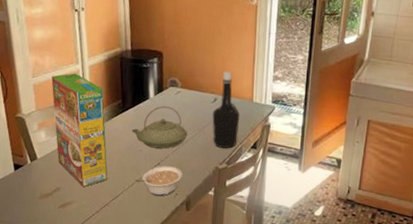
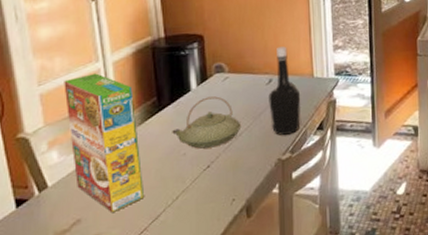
legume: present [135,165,183,197] -> none [180,166,240,207]

